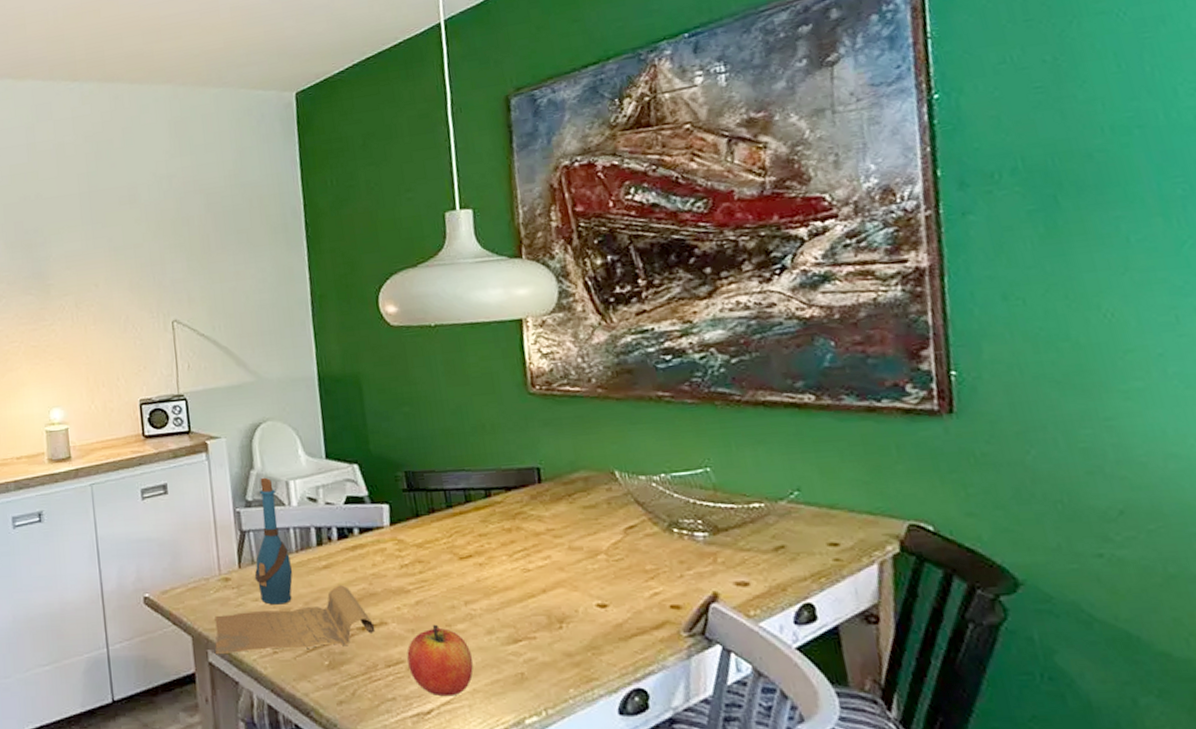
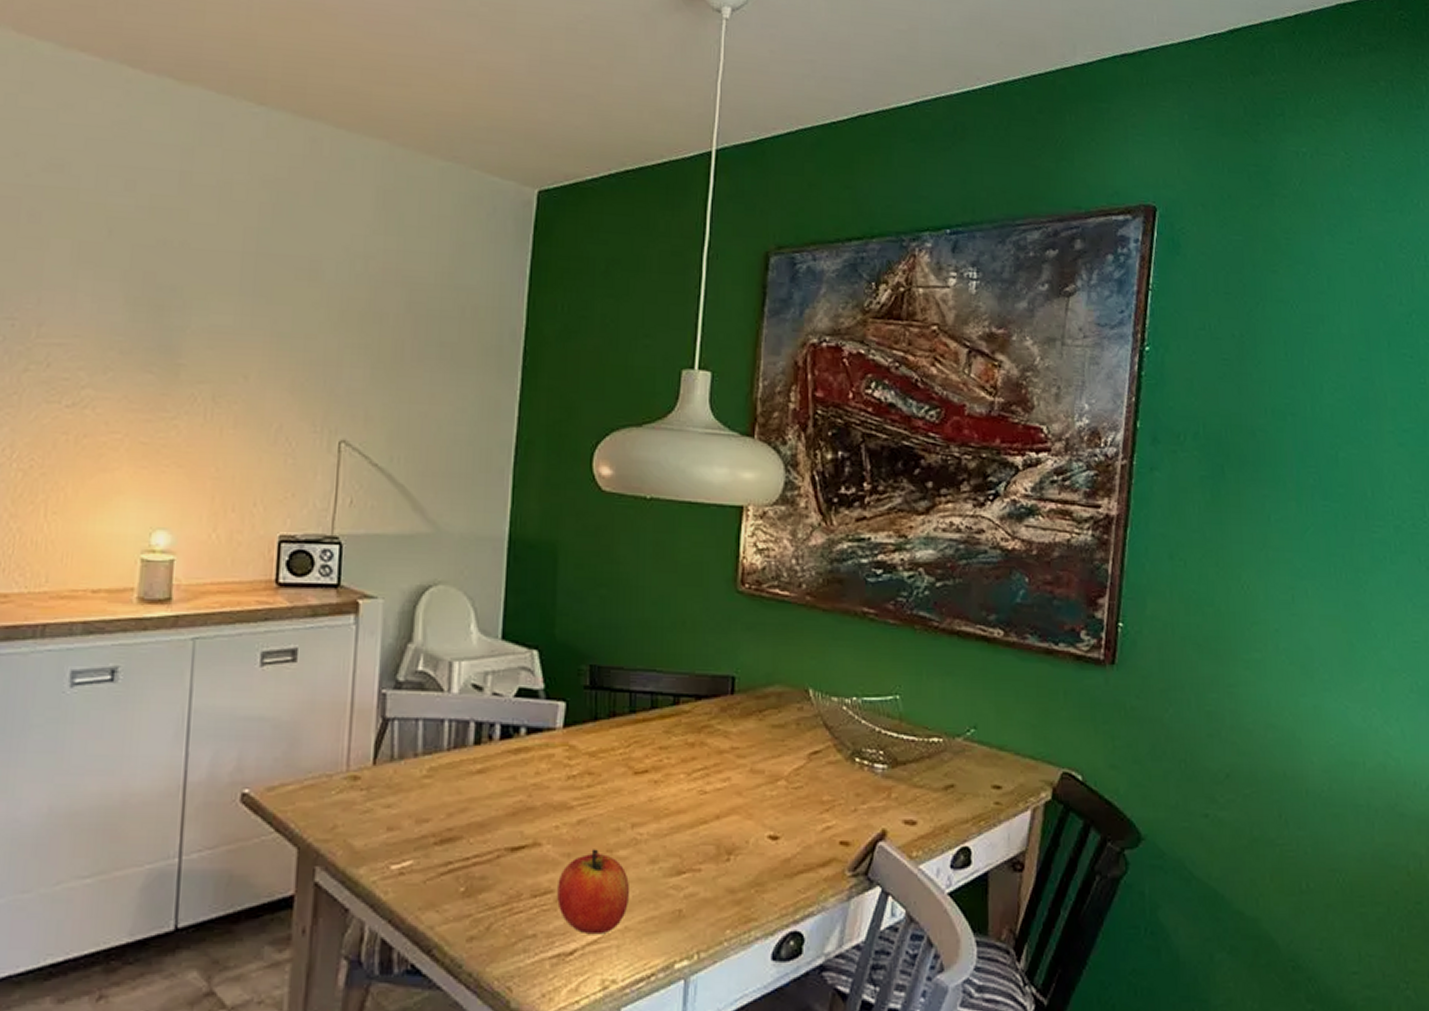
message in a bottle: present [215,477,376,655] -> none [325,654,527,874]

